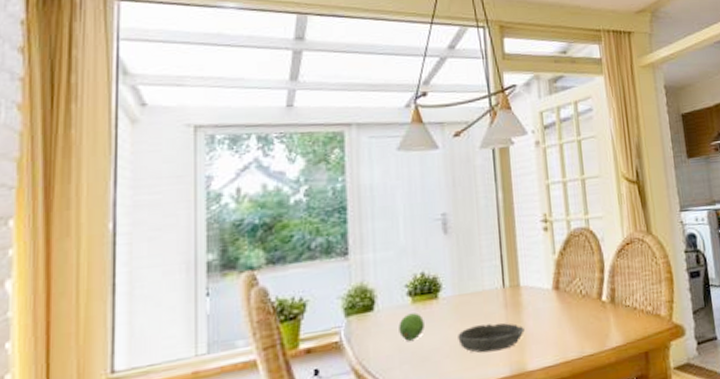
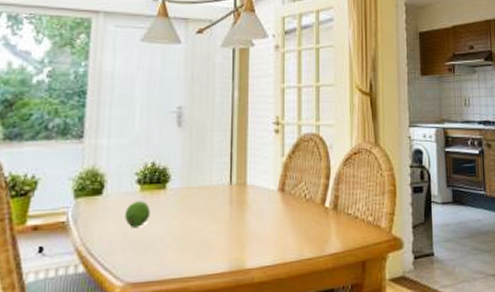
bowl: present [458,323,525,353] -> none [181,218,247,247]

